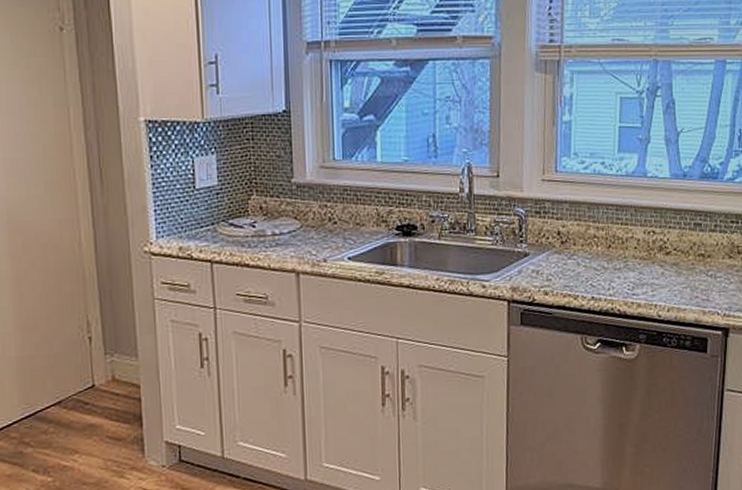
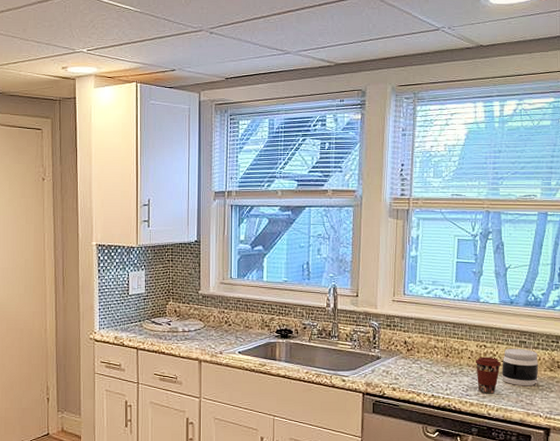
coffee cup: none [643,245,674,291] -> present [476,357,502,394]
jar: none [674,232,716,279] -> present [502,348,539,387]

